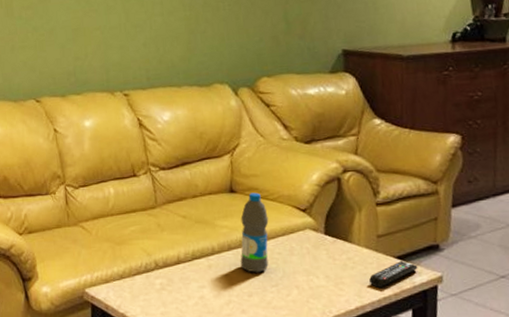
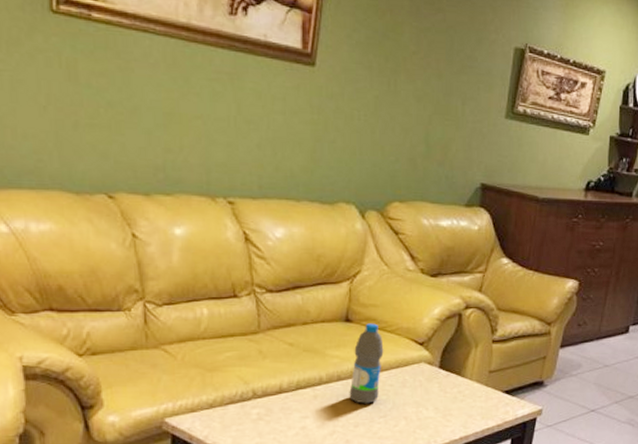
remote control: present [369,261,418,288] -> none [476,395,522,419]

